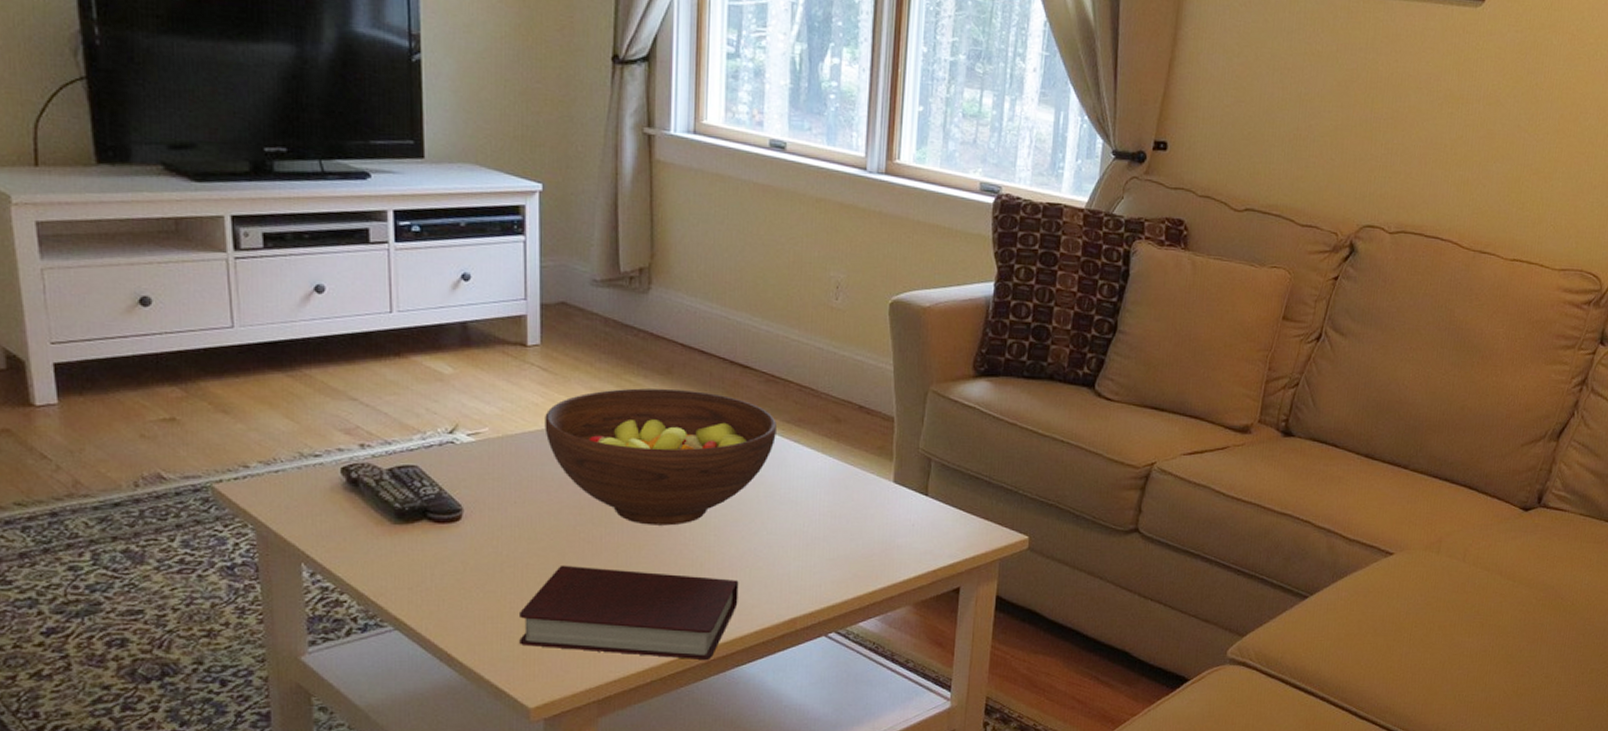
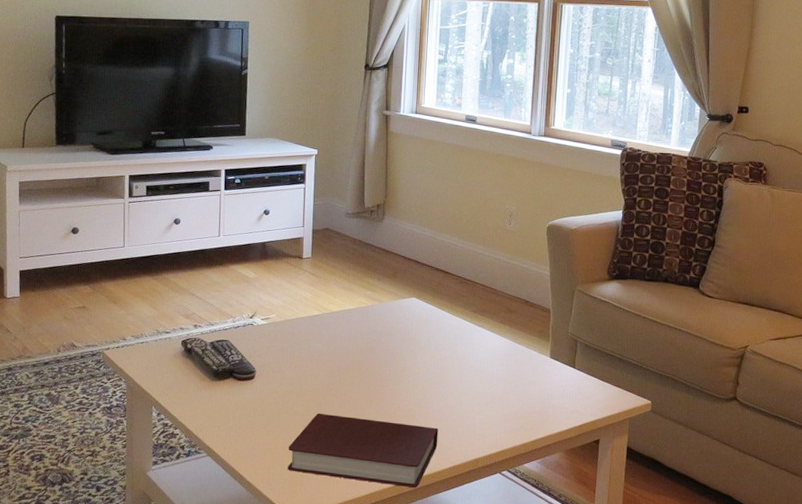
fruit bowl: present [544,388,776,526] -> none [311,287,467,386]

